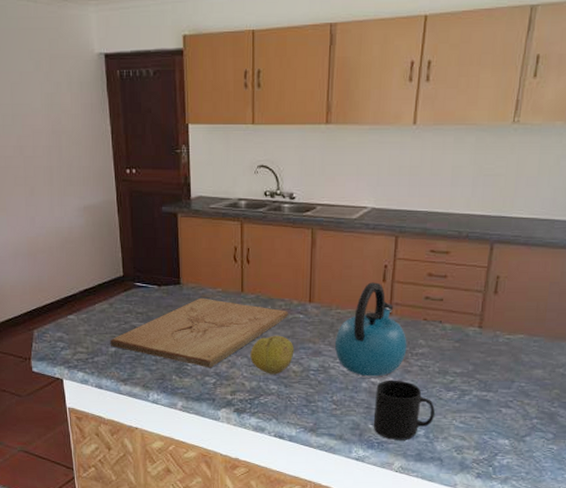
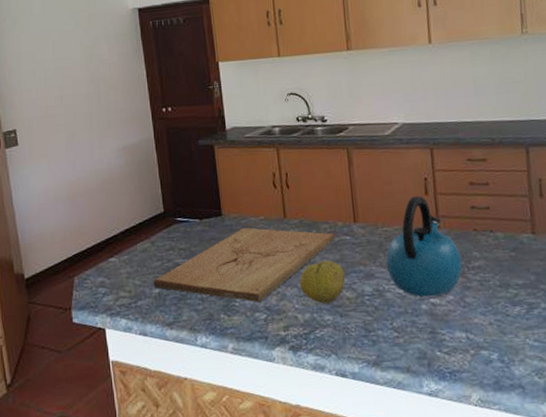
mug: present [373,381,435,440] -> none [437,299,506,368]

